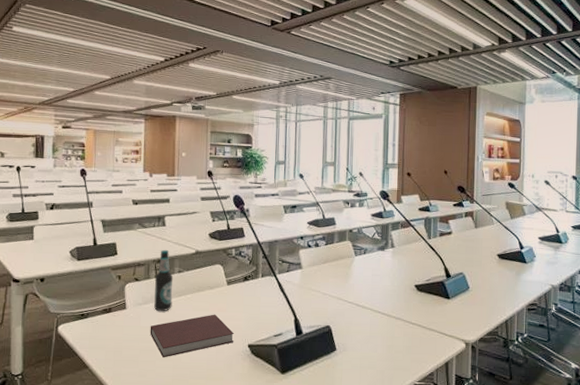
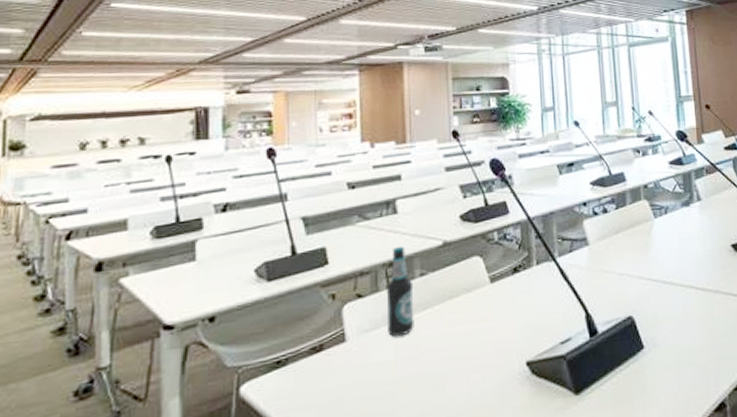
notebook: present [150,314,235,358] -> none [383,327,507,405]

